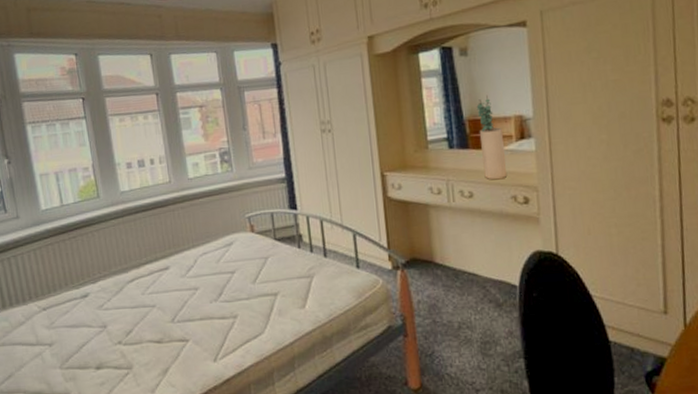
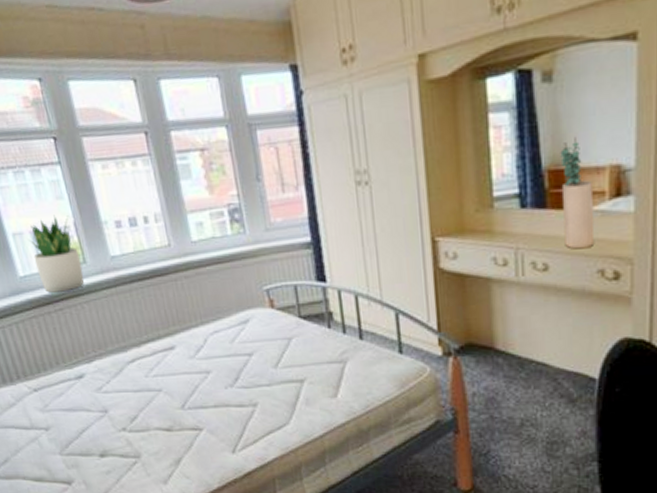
planter: none [53,159,97,223] -> present [29,215,85,293]

